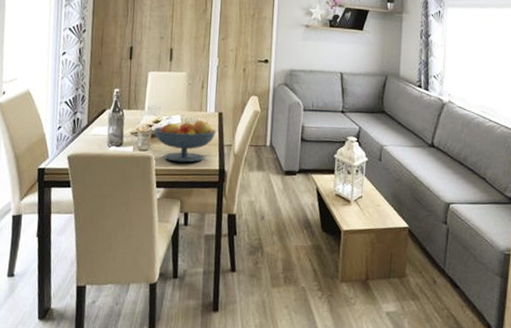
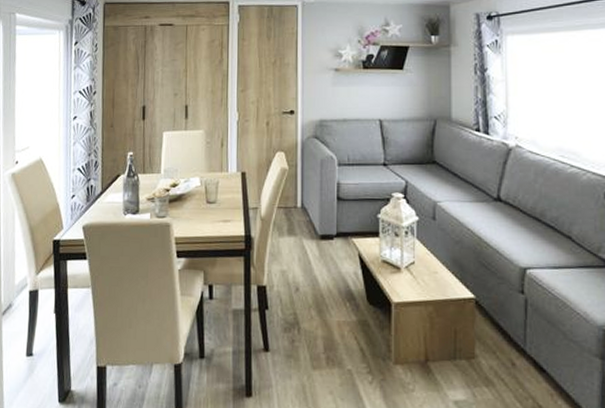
fruit bowl: present [153,119,216,163] -> none [170,181,240,229]

